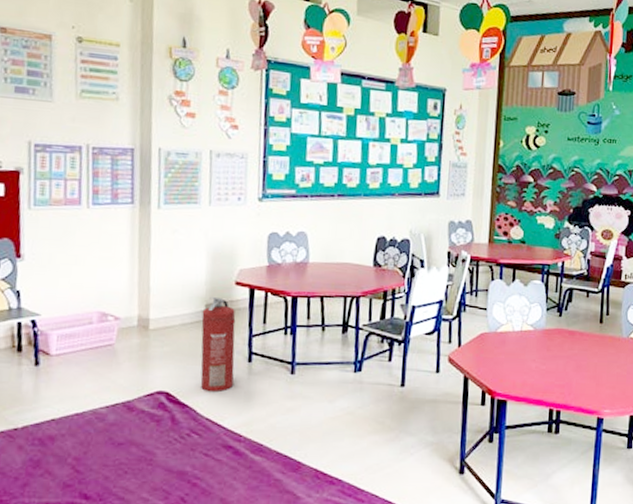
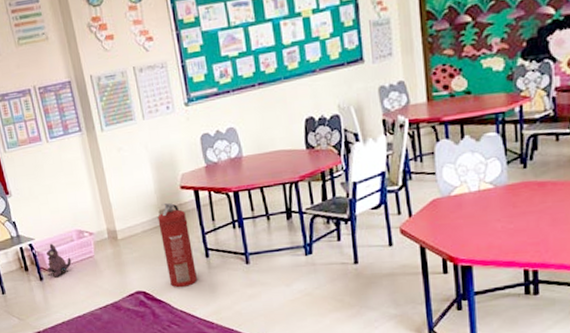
plush toy: none [47,323,83,364] -> present [46,243,72,278]

